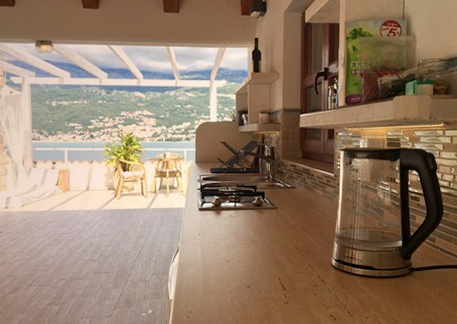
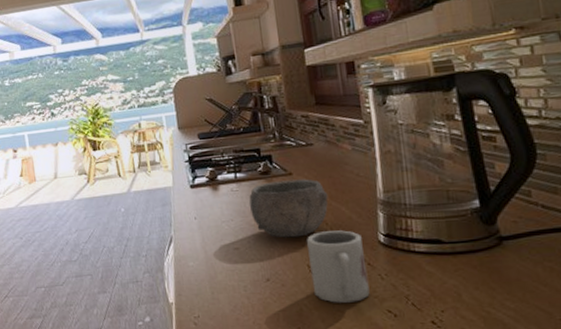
bowl: none [243,212,301,257] -> present [249,179,328,238]
cup: none [280,254,321,308] -> present [307,230,370,303]

